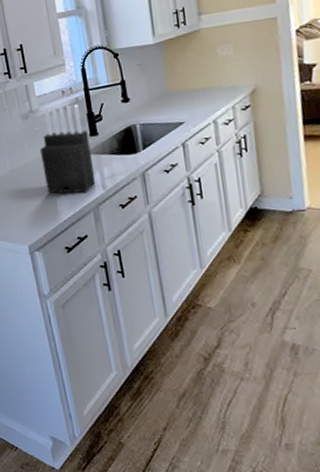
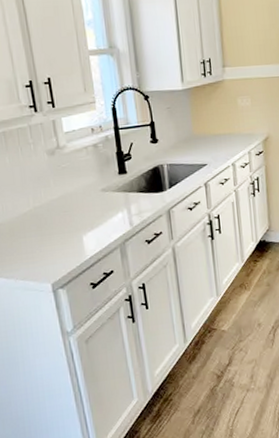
knife block: present [40,104,96,194] -> none [67,142,124,231]

